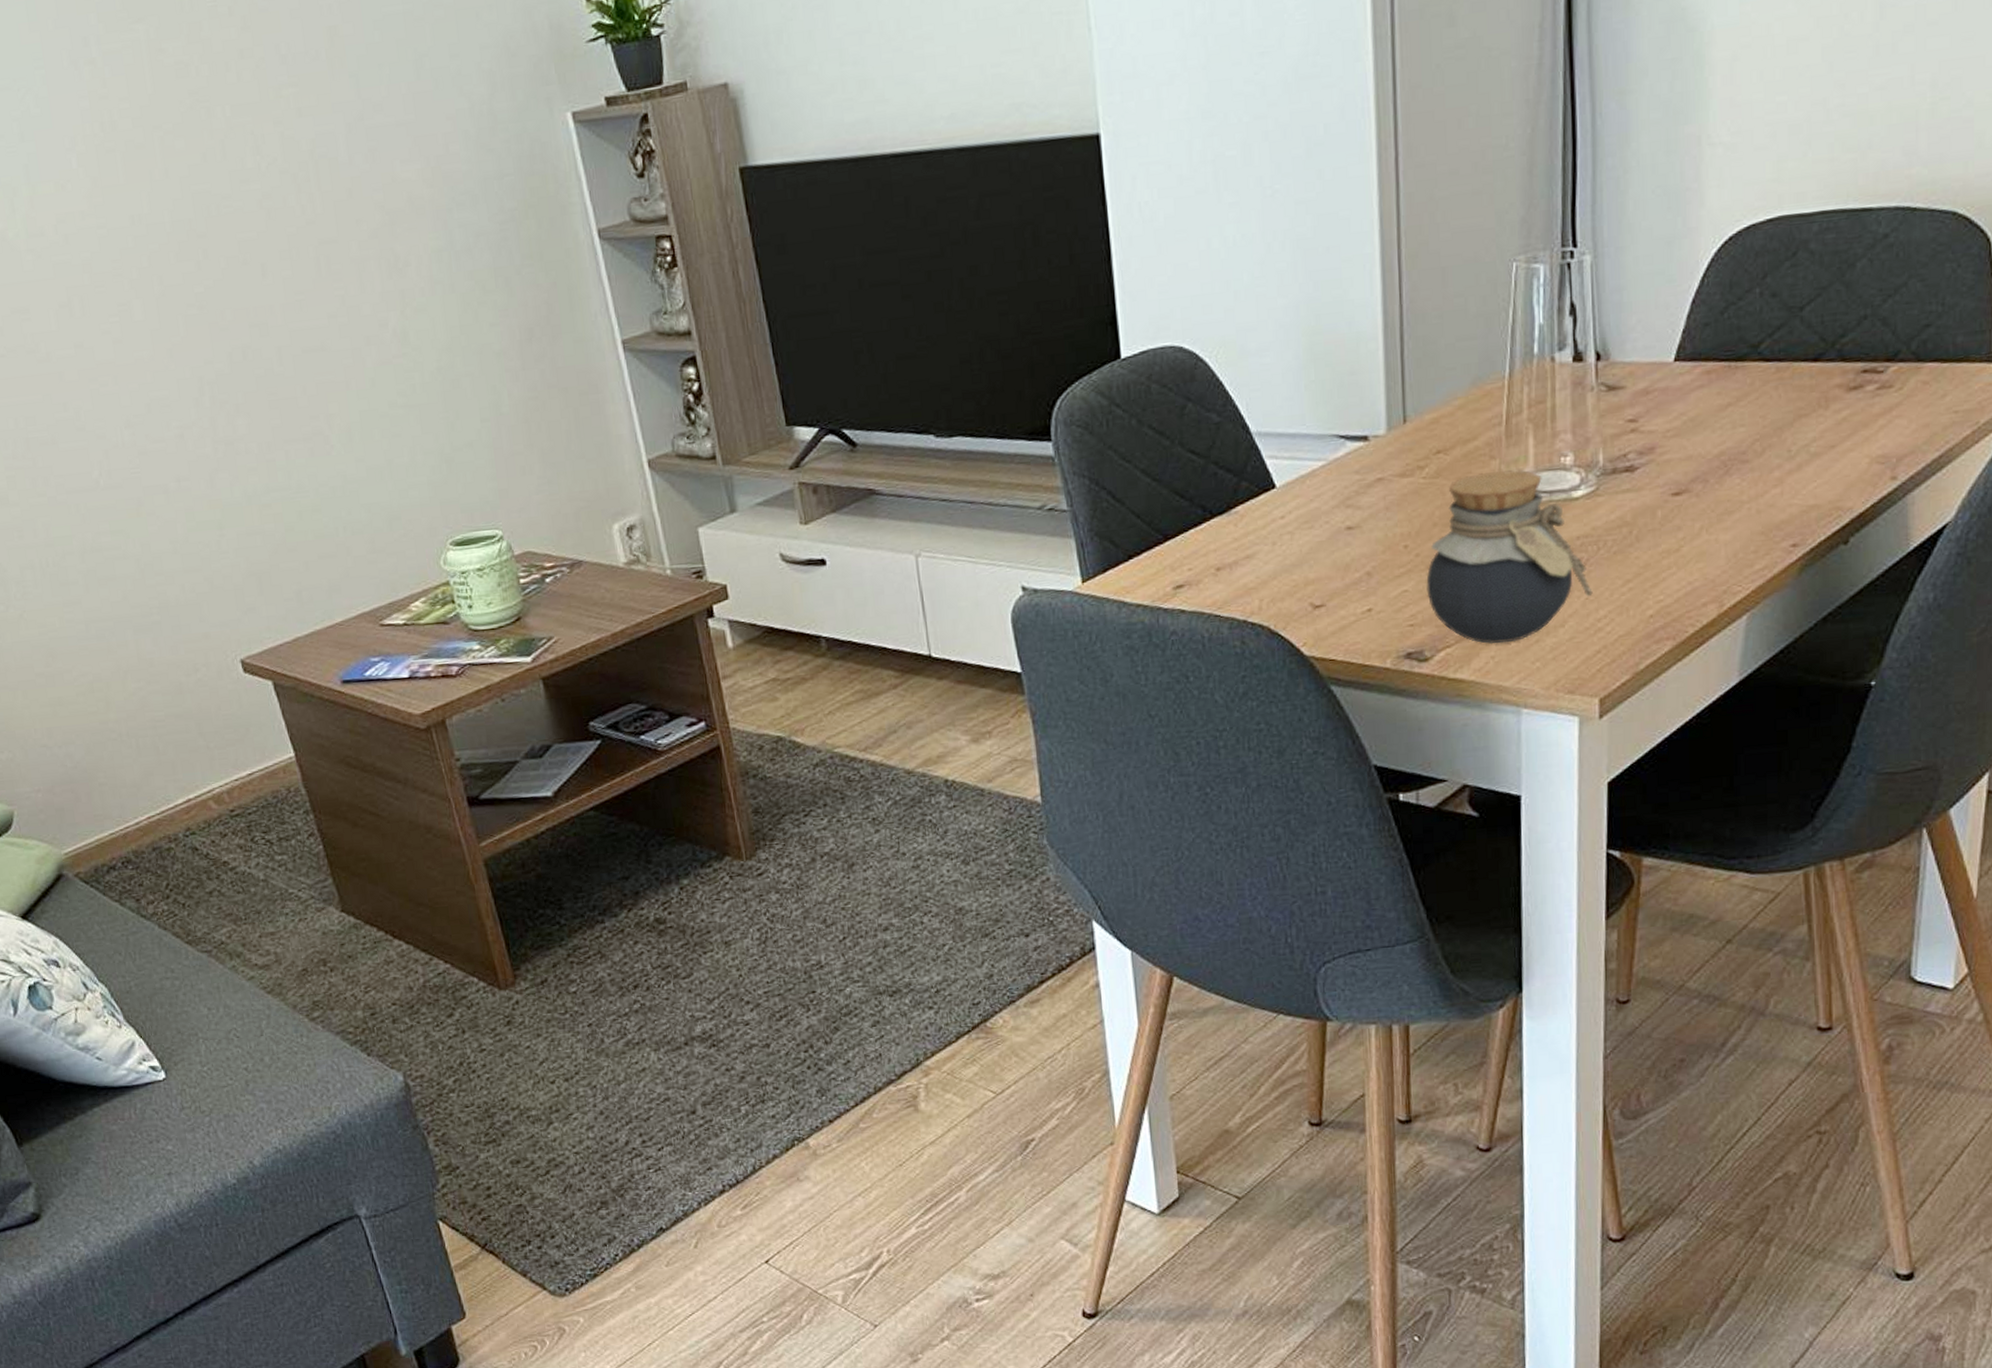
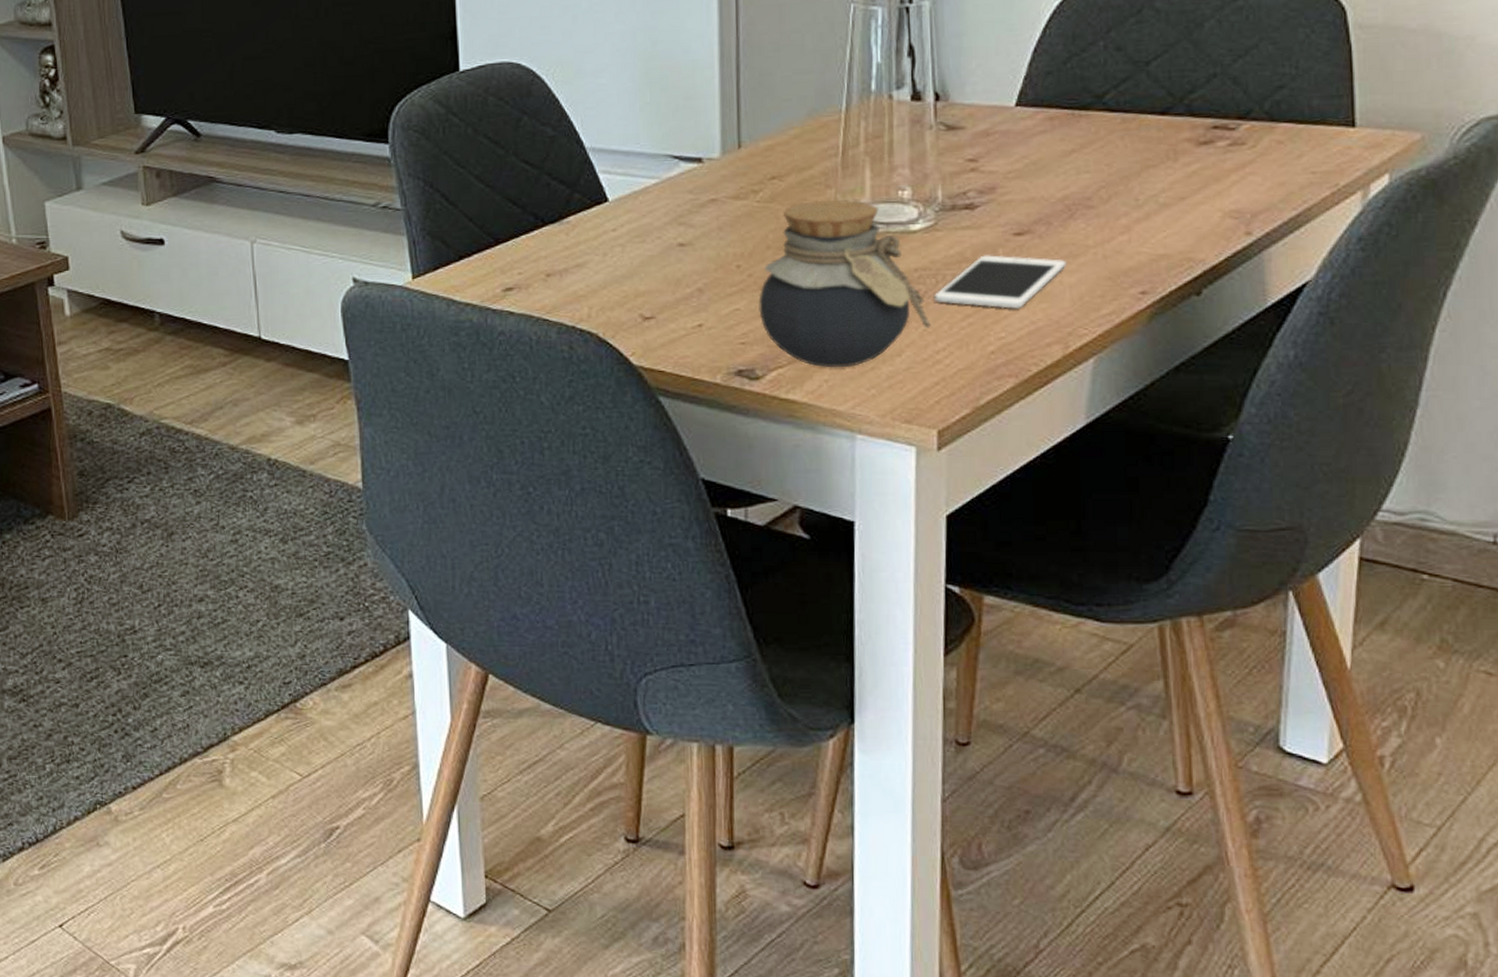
cell phone: none [1596,516,1722,571] -> present [934,255,1067,309]

